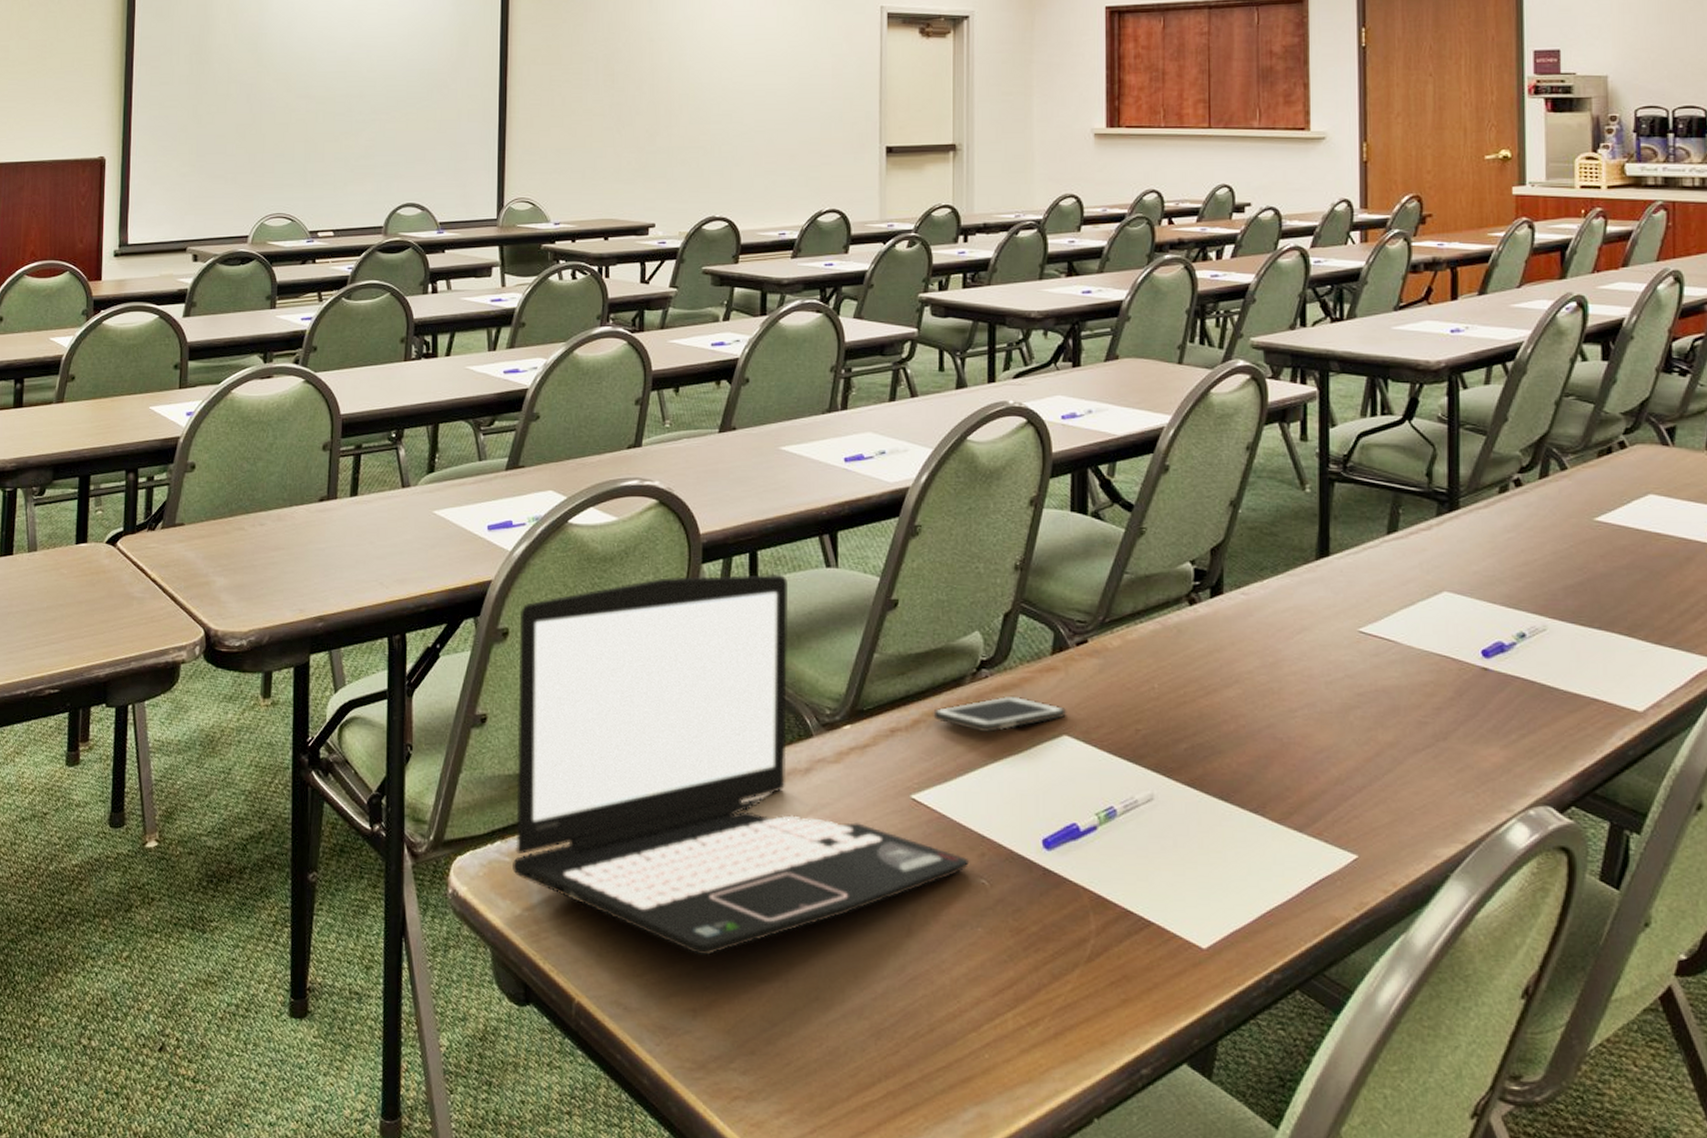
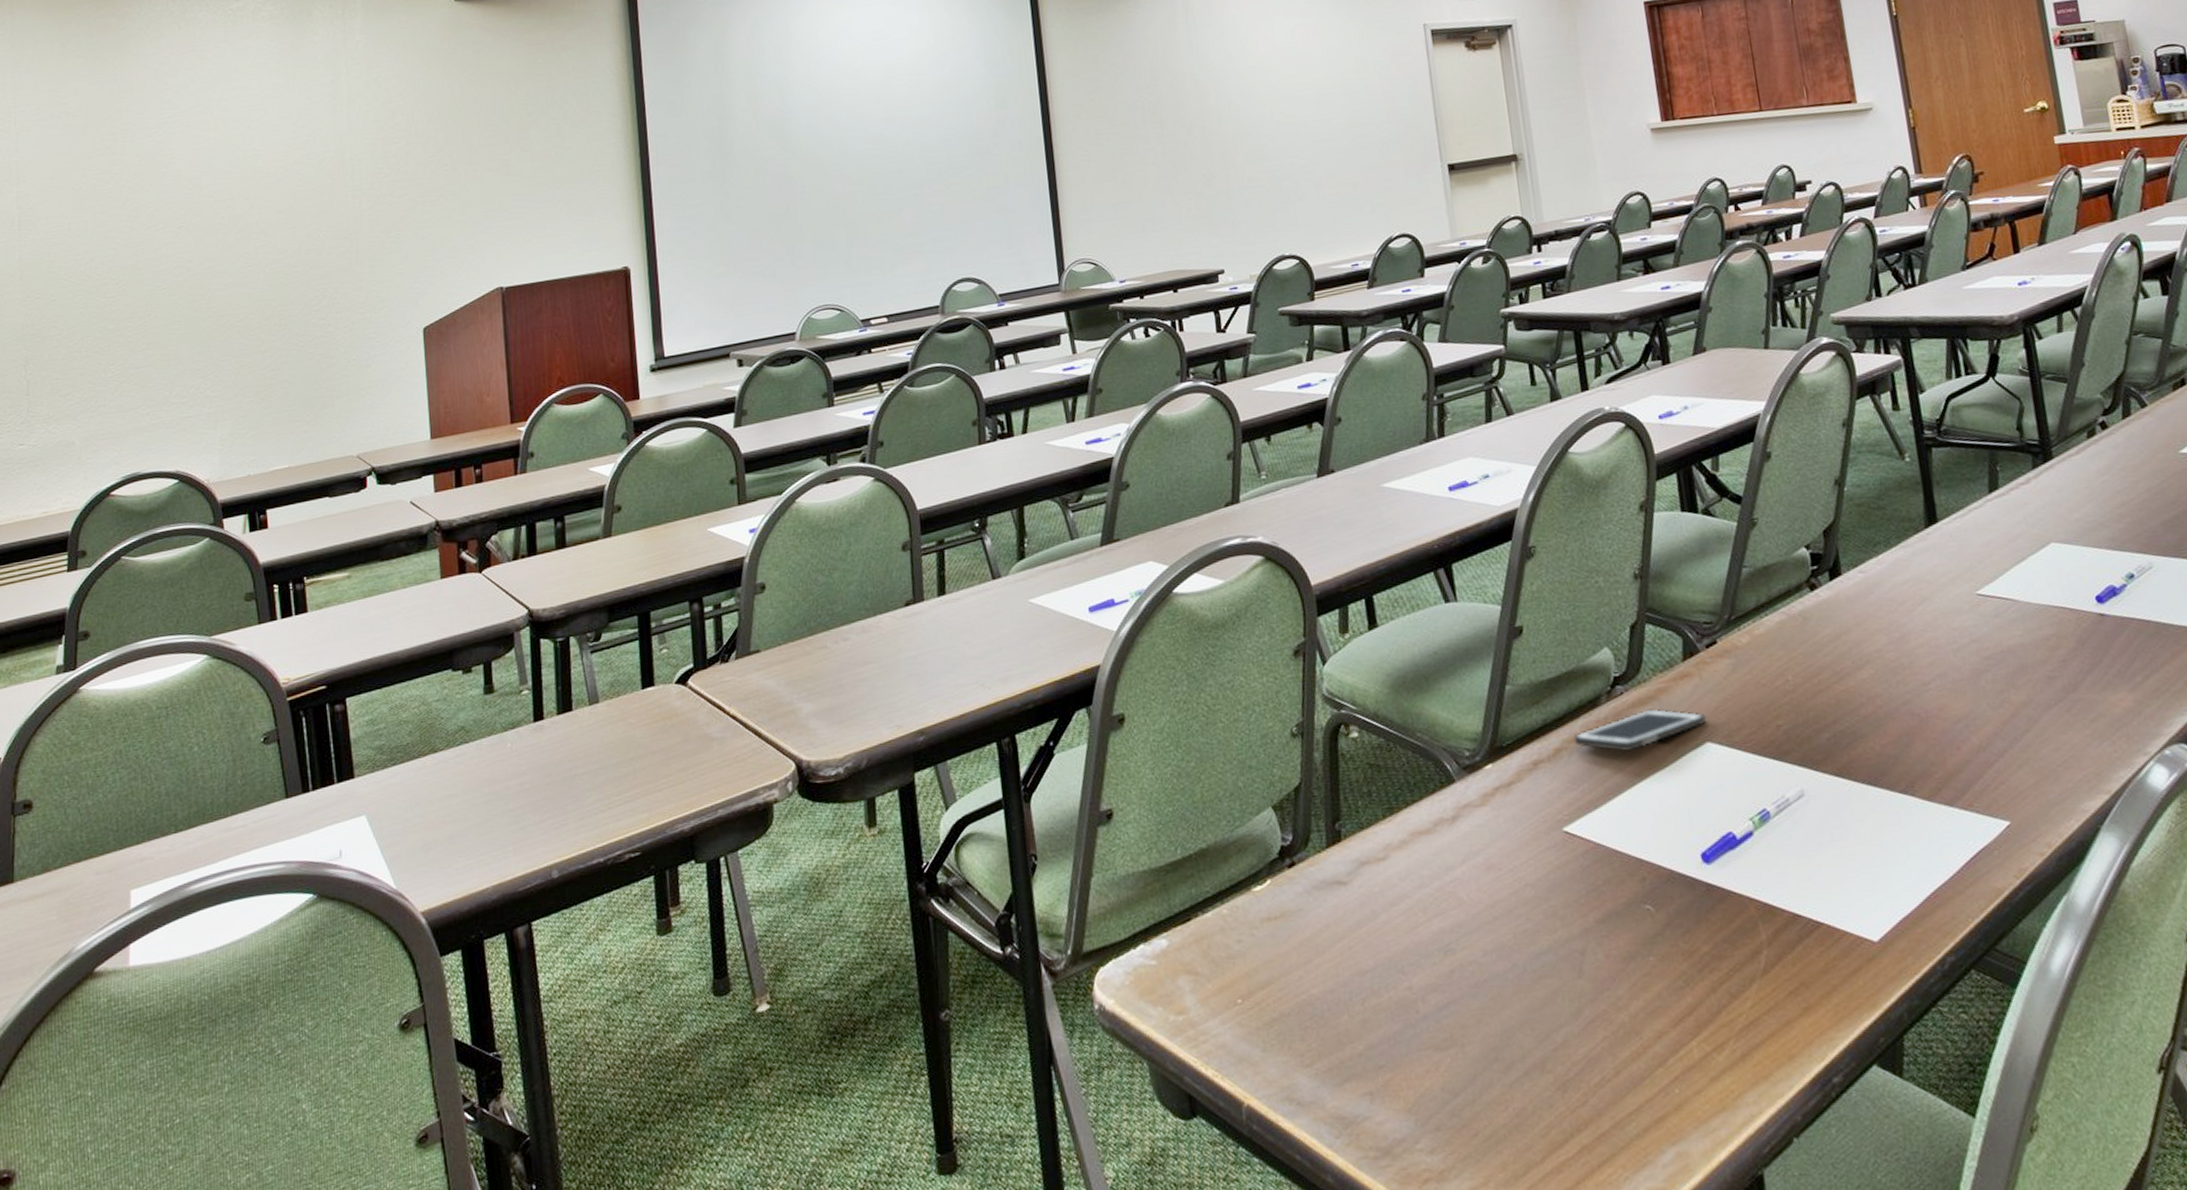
laptop: present [512,574,970,956] -> none [1134,617,1632,1033]

